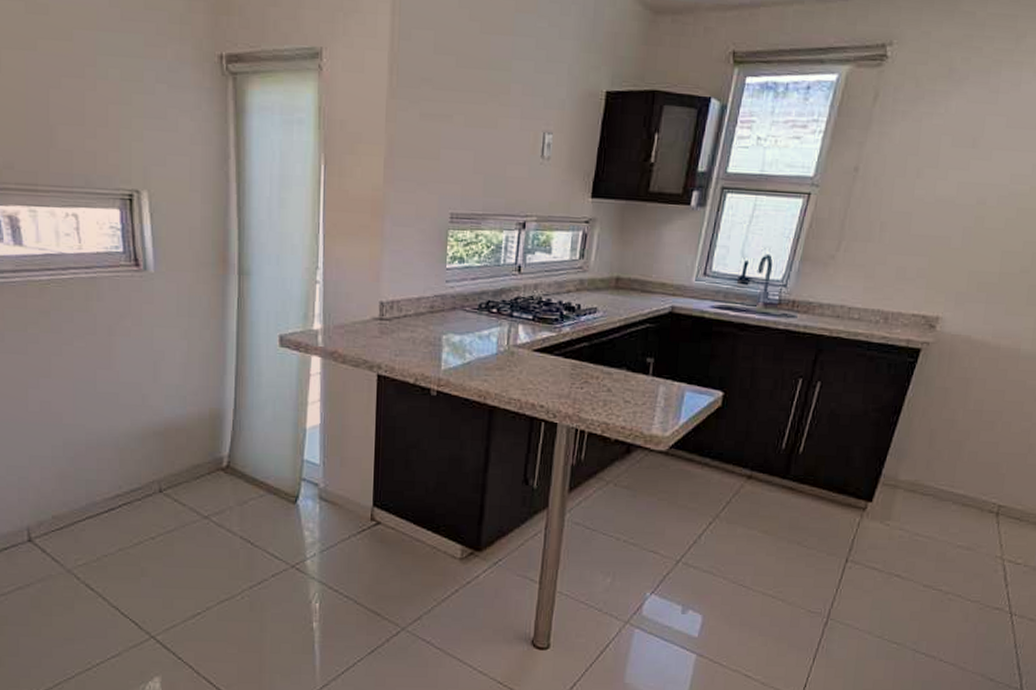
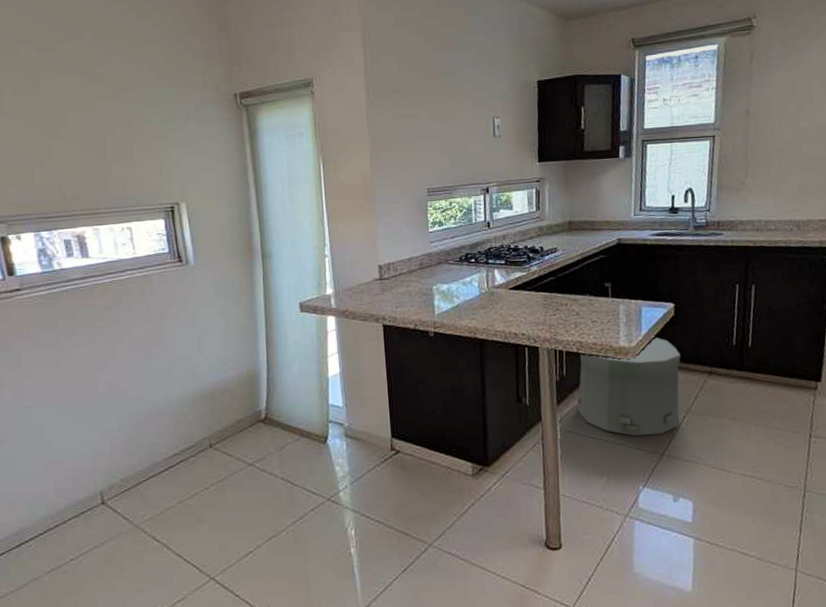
trash can: none [592,427,719,539] -> present [577,336,681,436]

